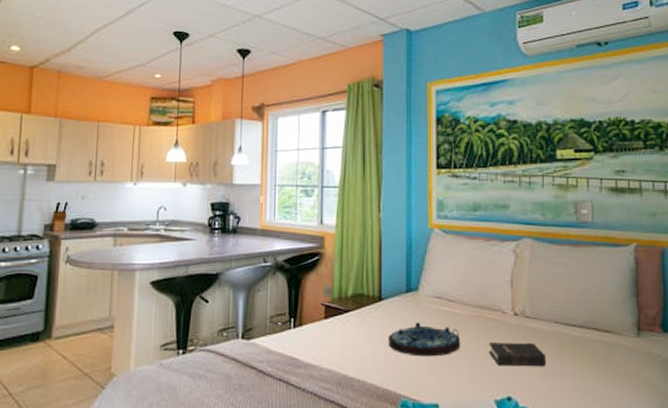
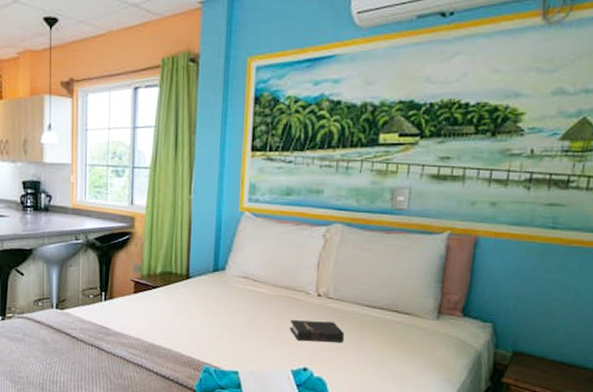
serving tray: present [388,322,460,357] -> none [193,299,263,331]

